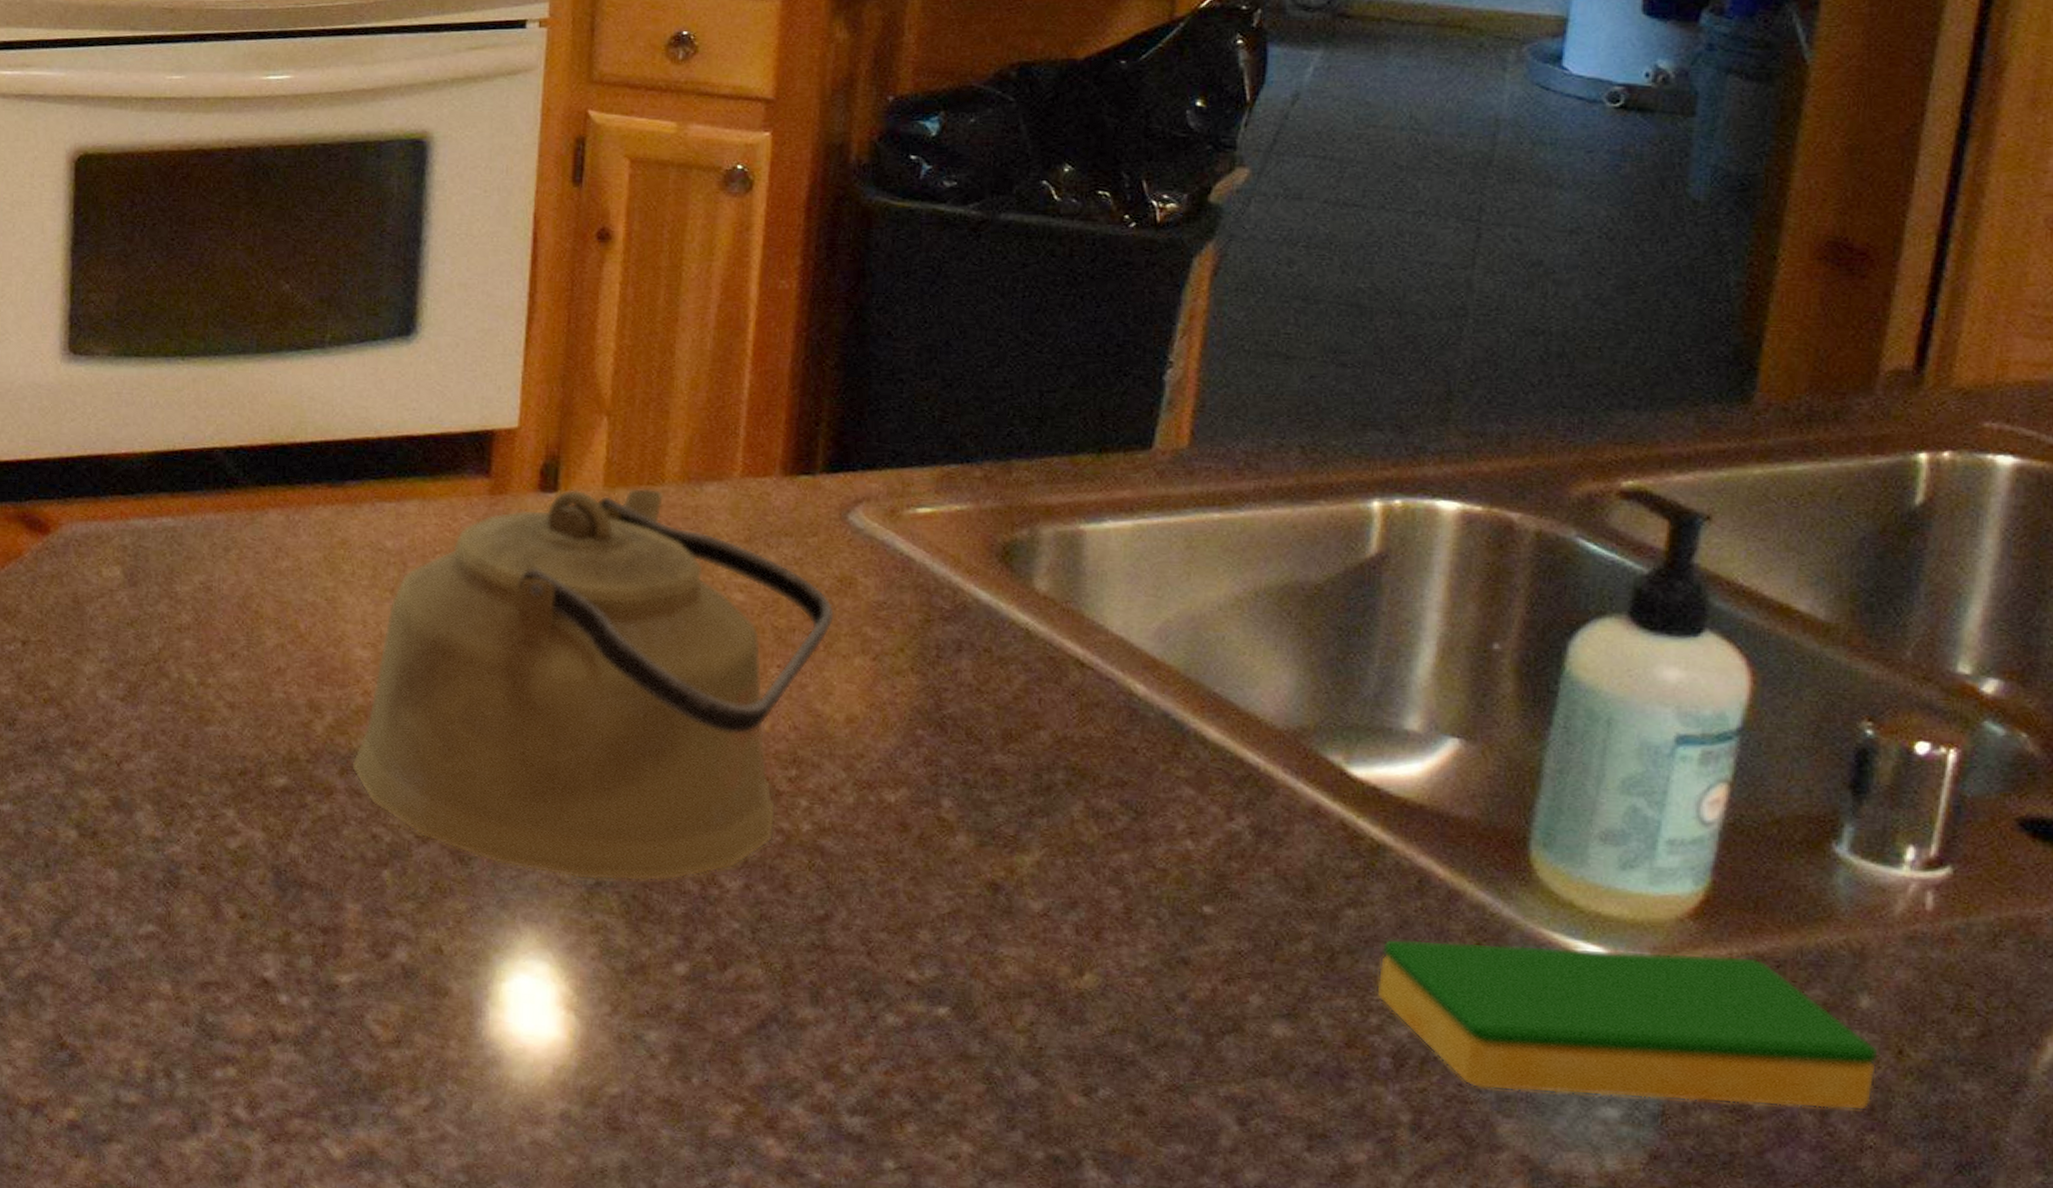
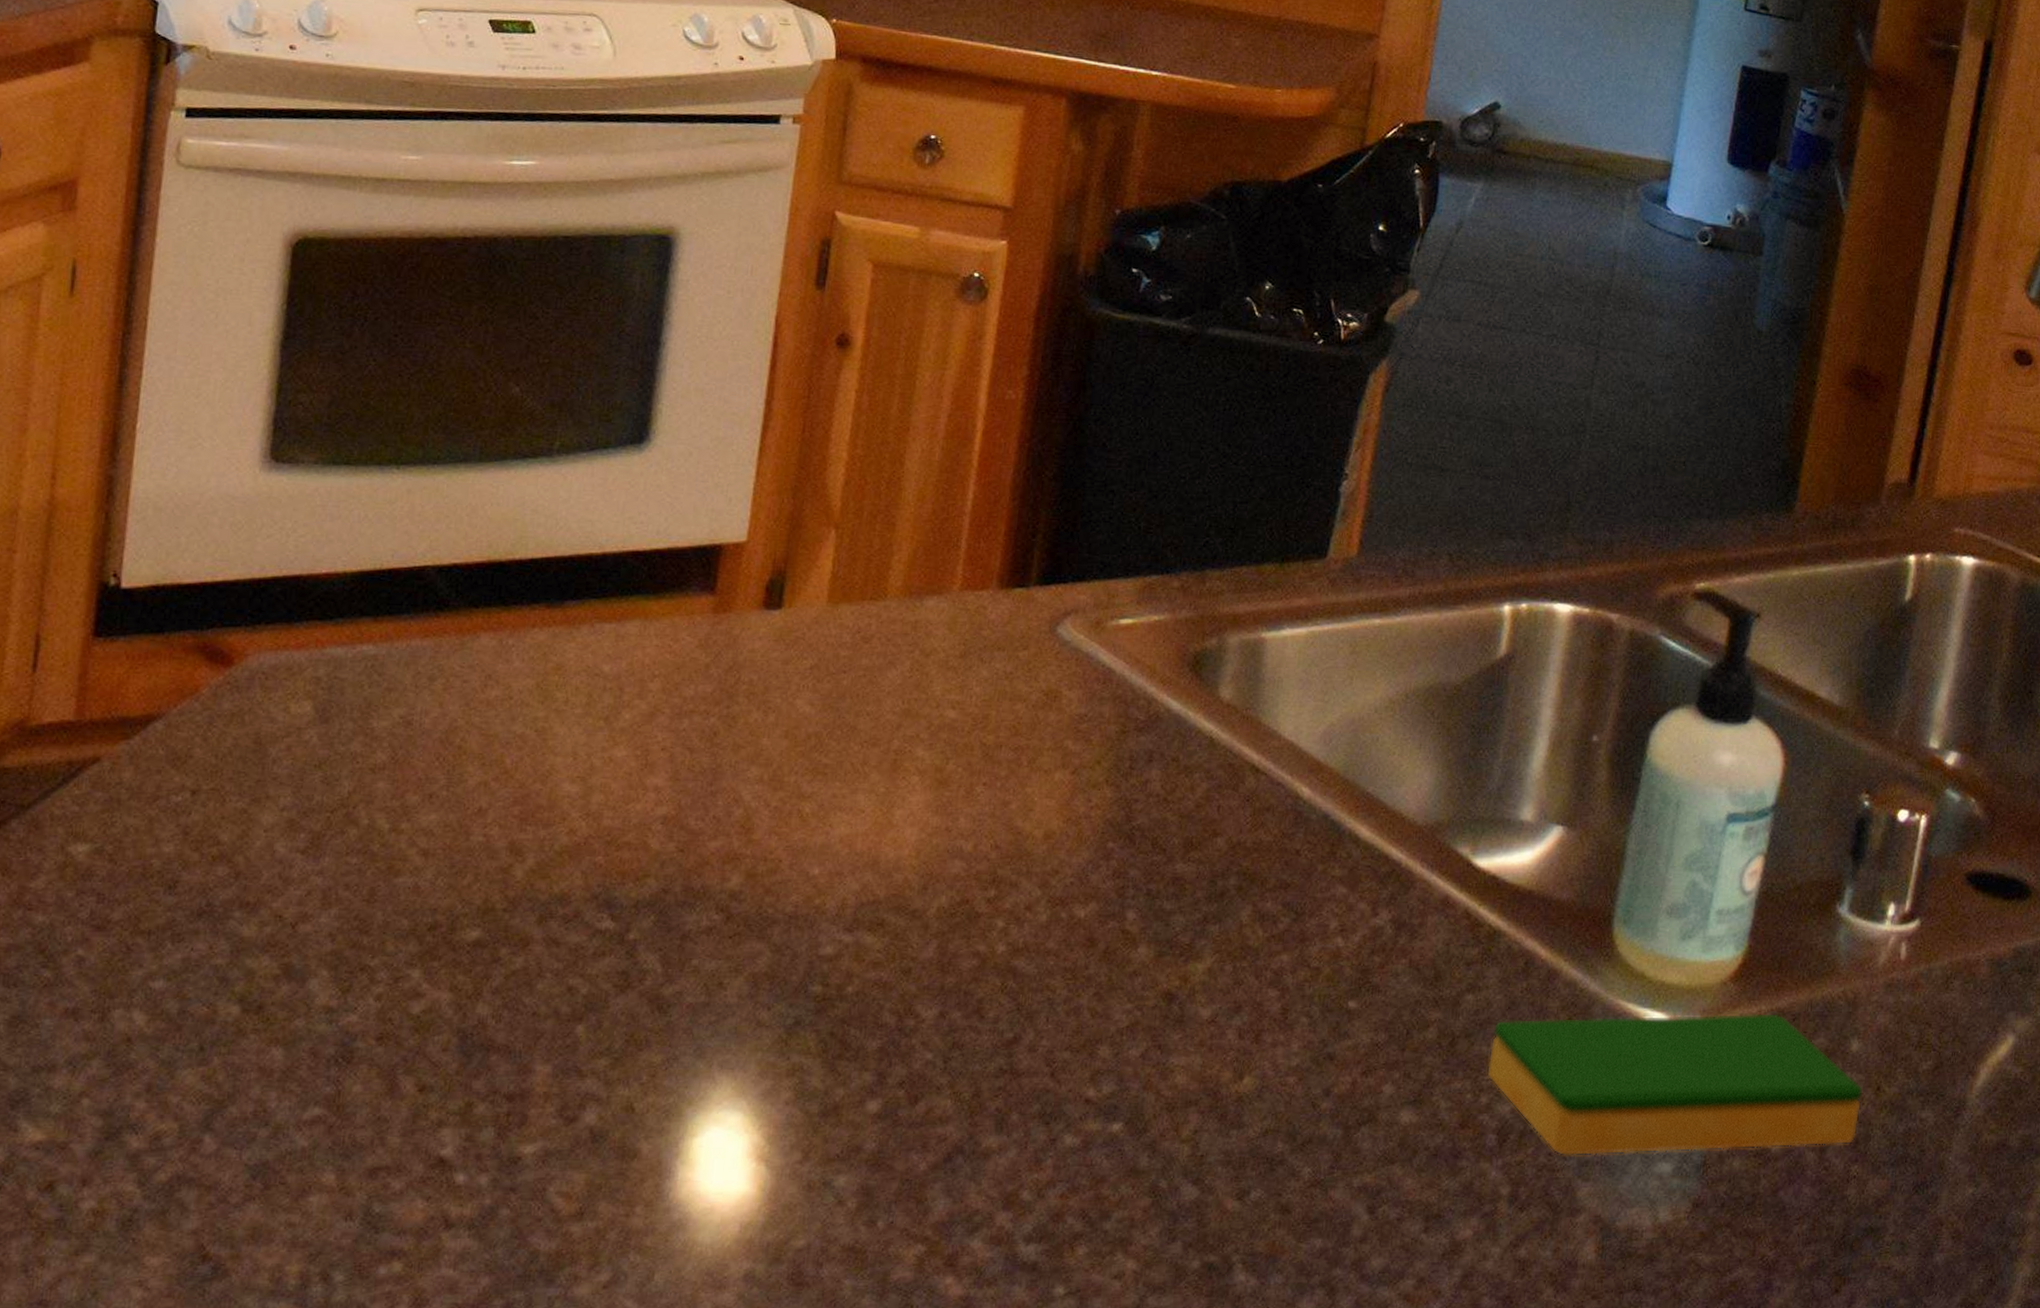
kettle: present [352,487,835,882] -> none [551,603,1040,1020]

